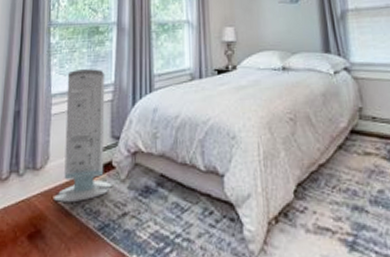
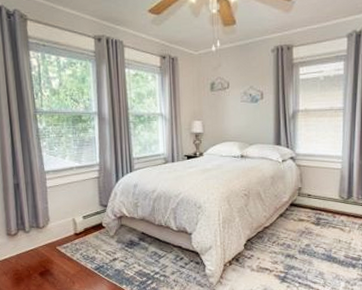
air purifier: present [54,69,112,202] -> none [57,152,104,251]

